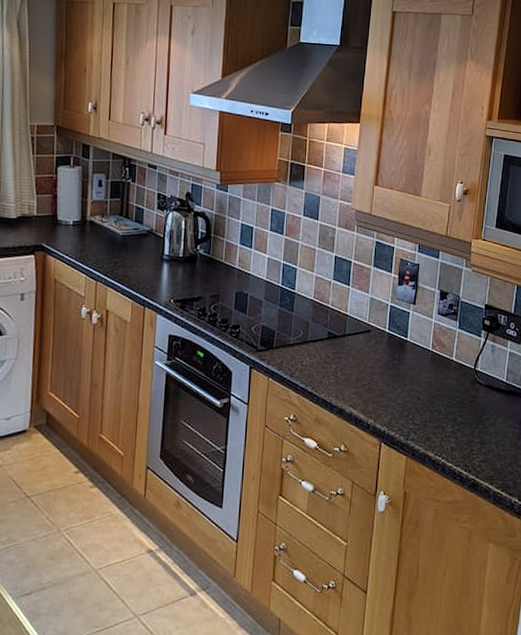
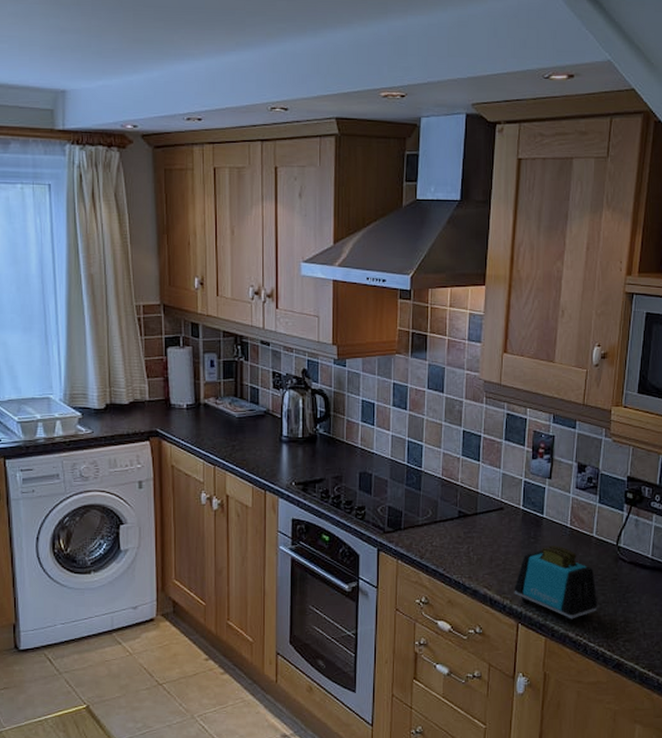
toaster: none [378,368,456,443] -> present [514,546,598,623]

